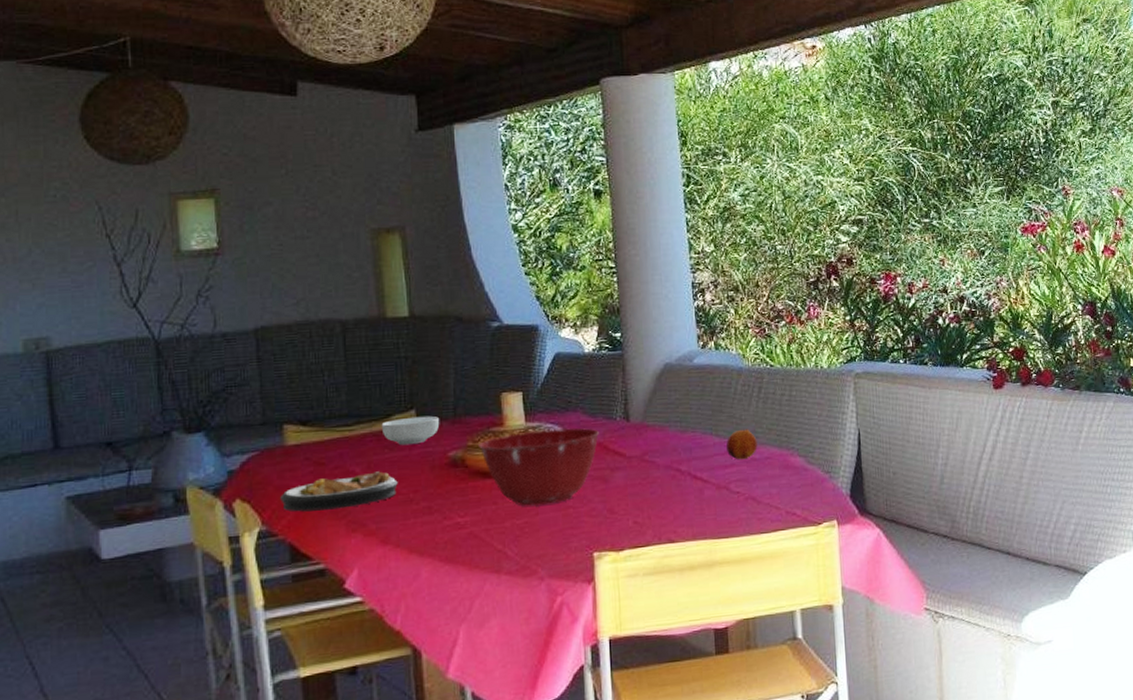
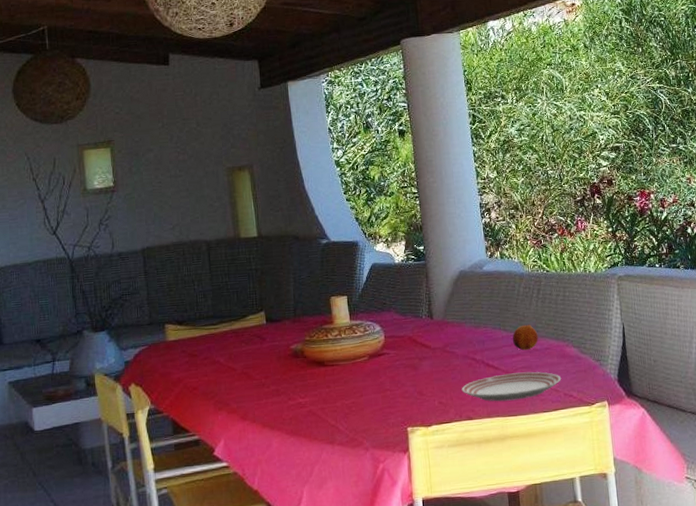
plate: present [280,471,398,512] -> none [164,361,253,394]
cereal bowl: present [381,415,440,446] -> none [239,316,284,340]
mixing bowl: present [479,428,599,506] -> none [314,325,409,389]
dinner plate: none [662,485,784,521] -> present [461,371,562,402]

